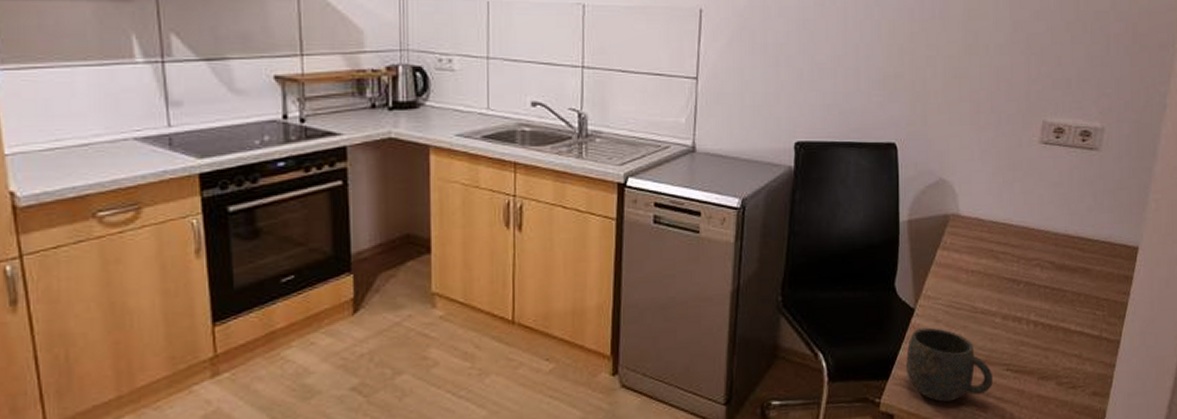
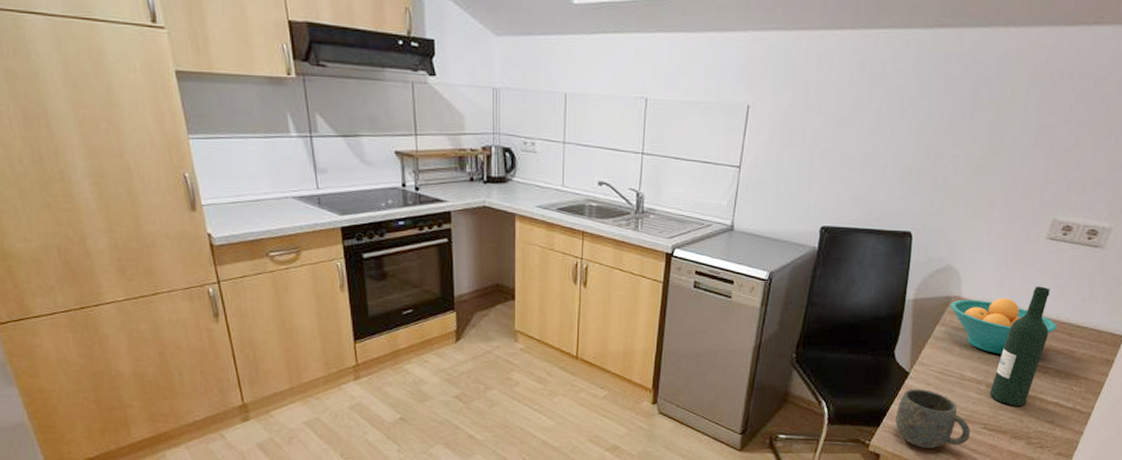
fruit bowl: none [949,212,1067,279] -> present [950,298,1058,354]
wine bottle: none [1007,196,1059,340] -> present [989,286,1050,406]

